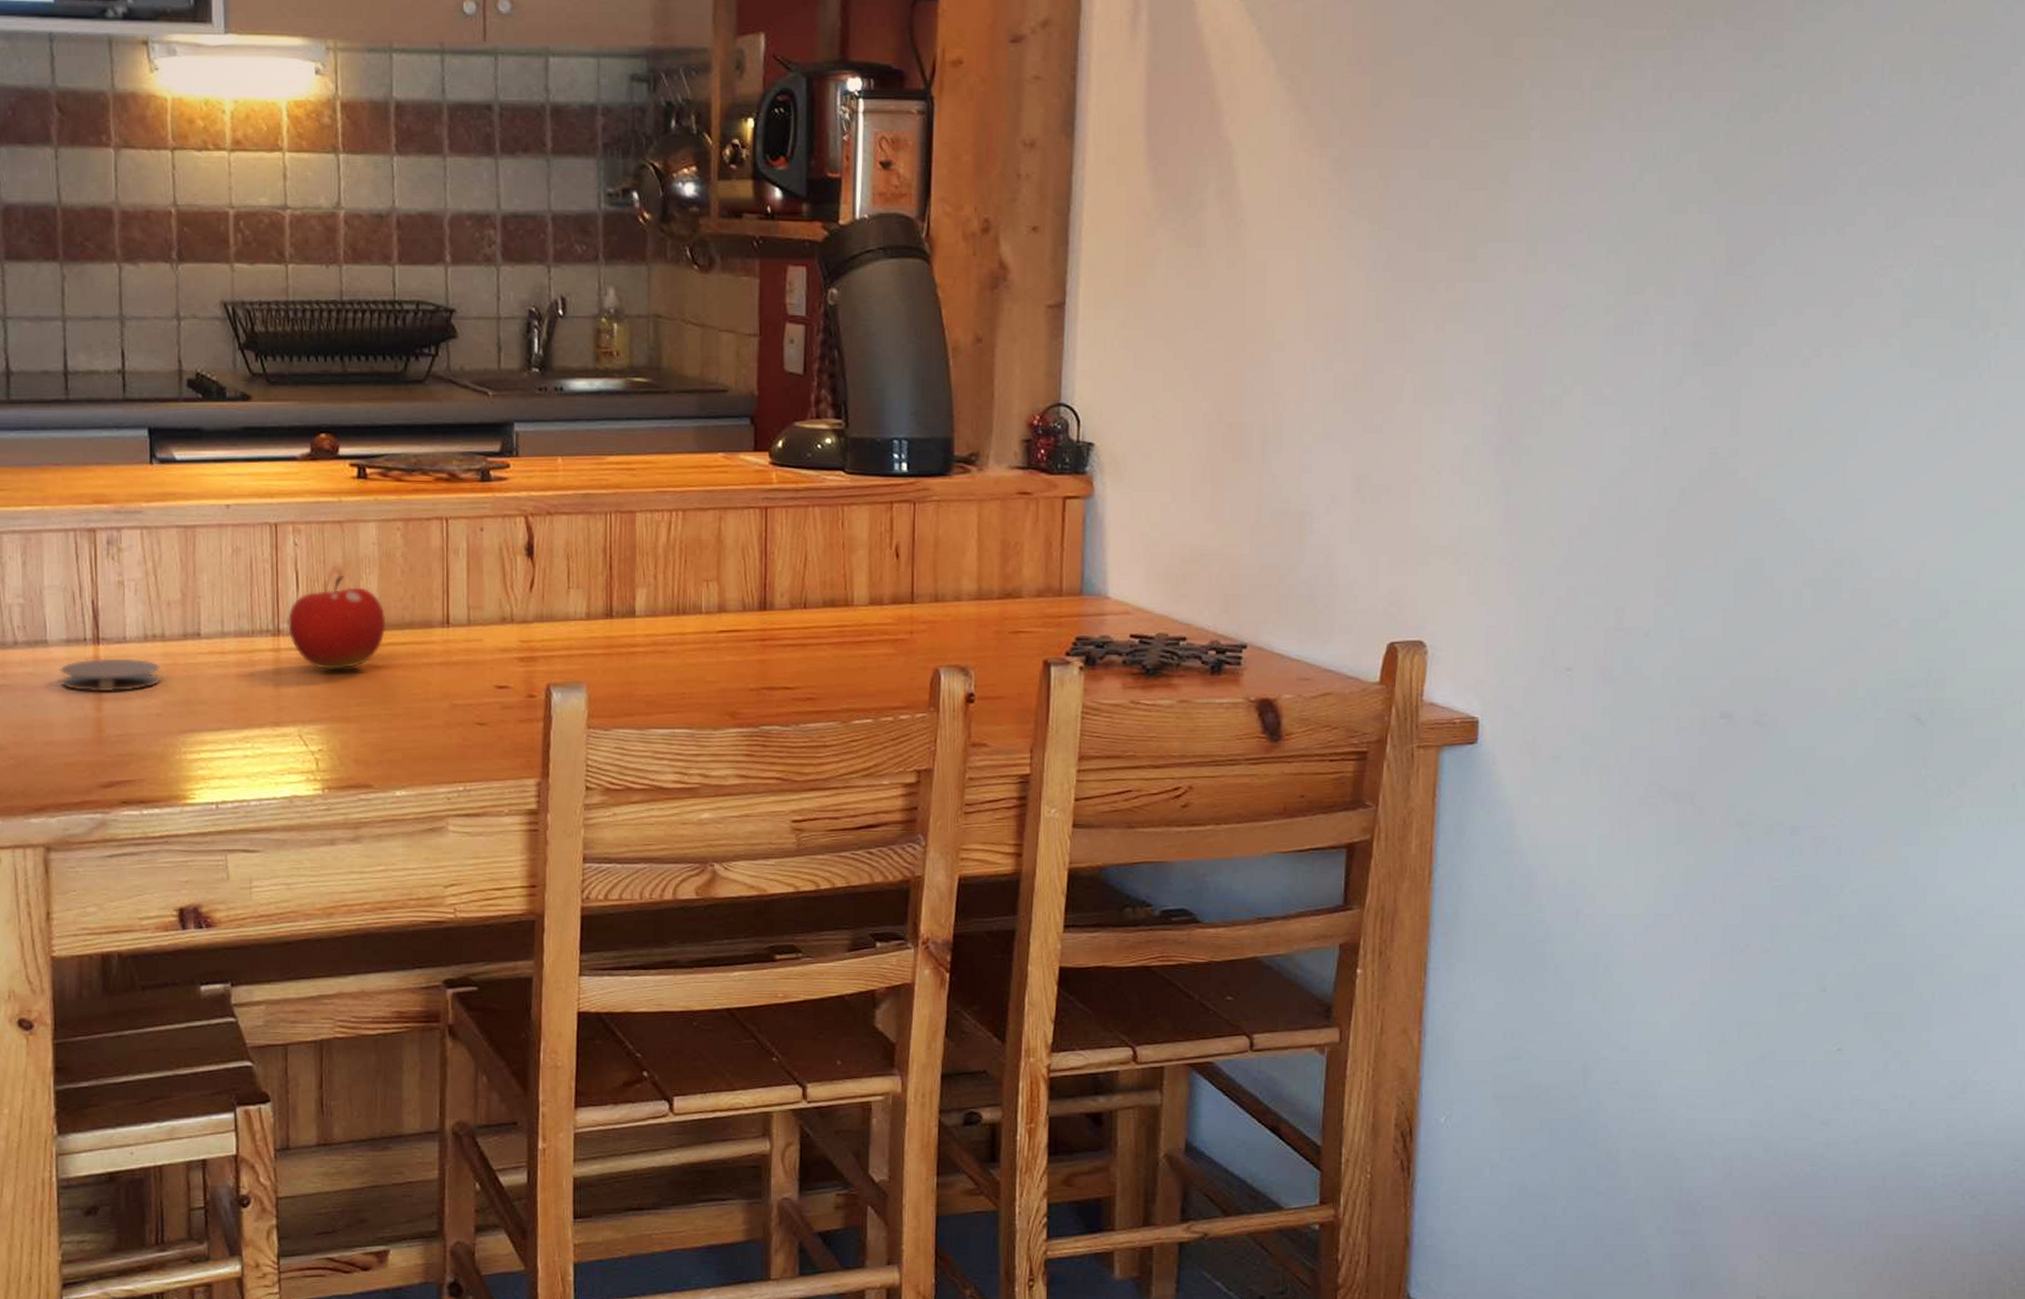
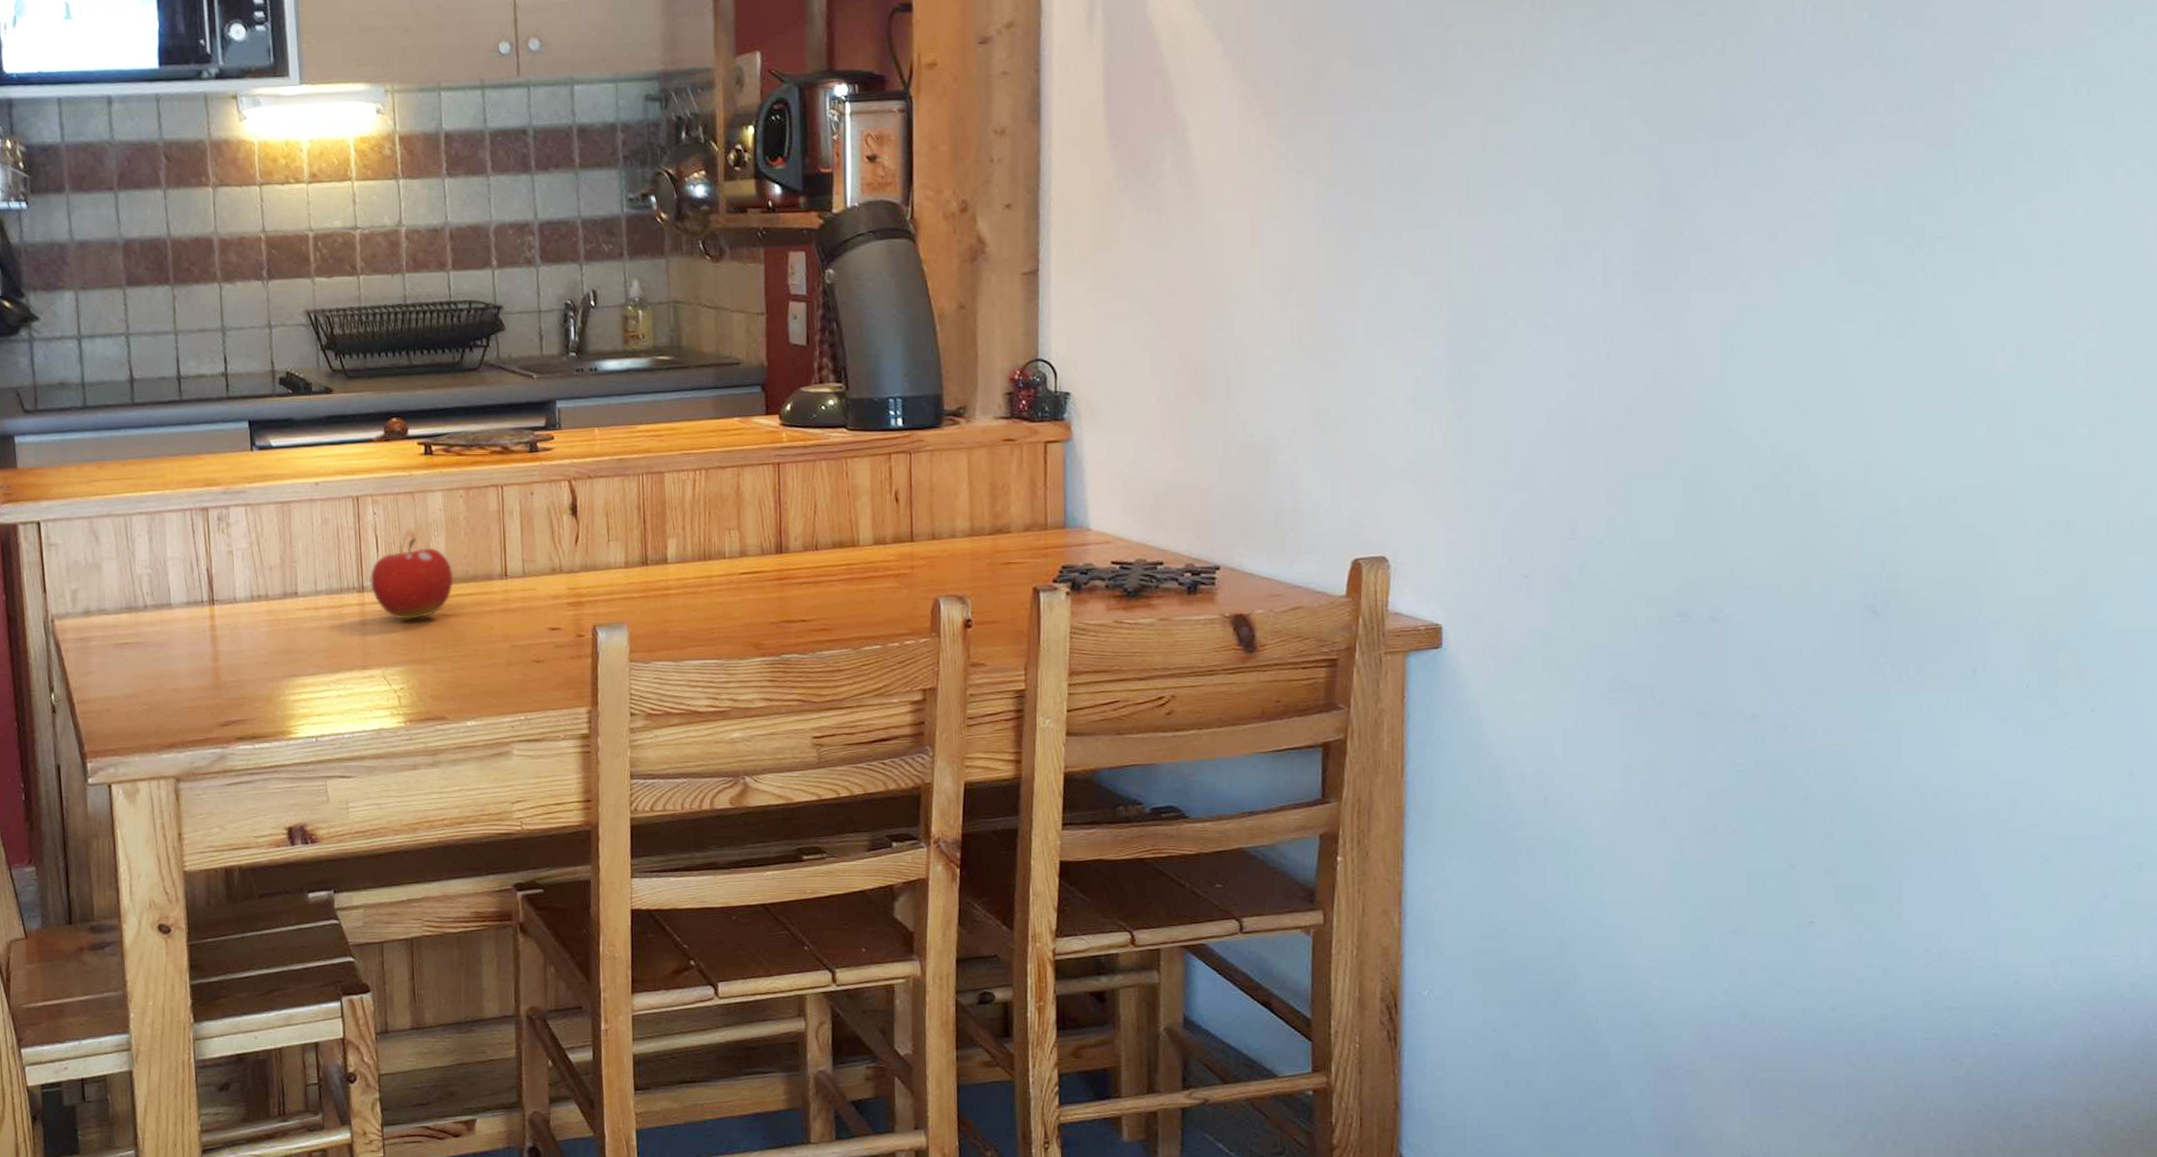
coaster: present [60,658,160,692] -> none [182,616,266,646]

